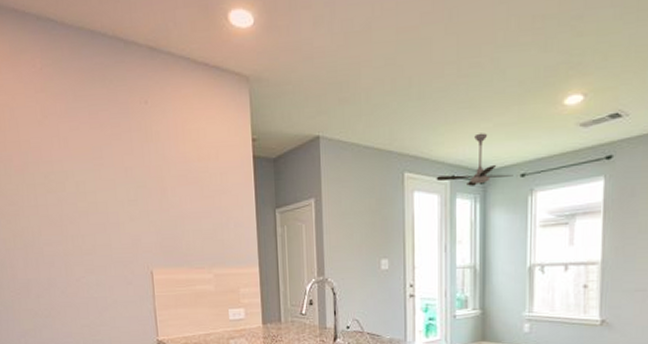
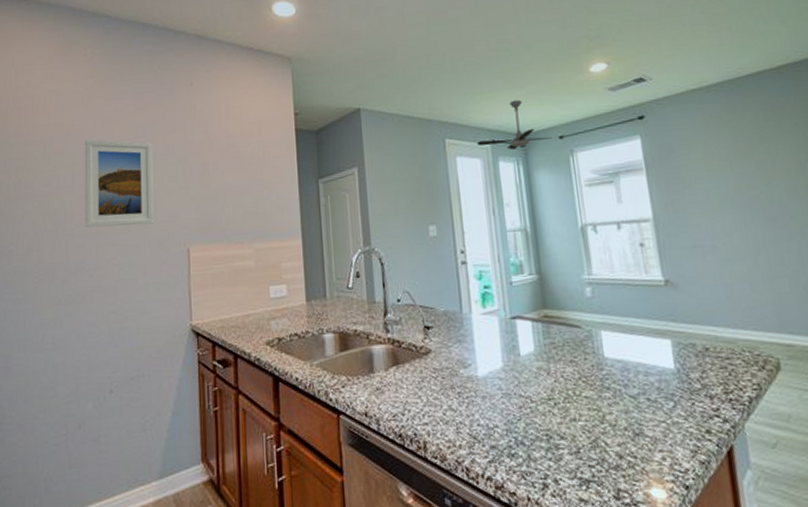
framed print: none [44,159,118,248] -> present [84,139,154,228]

